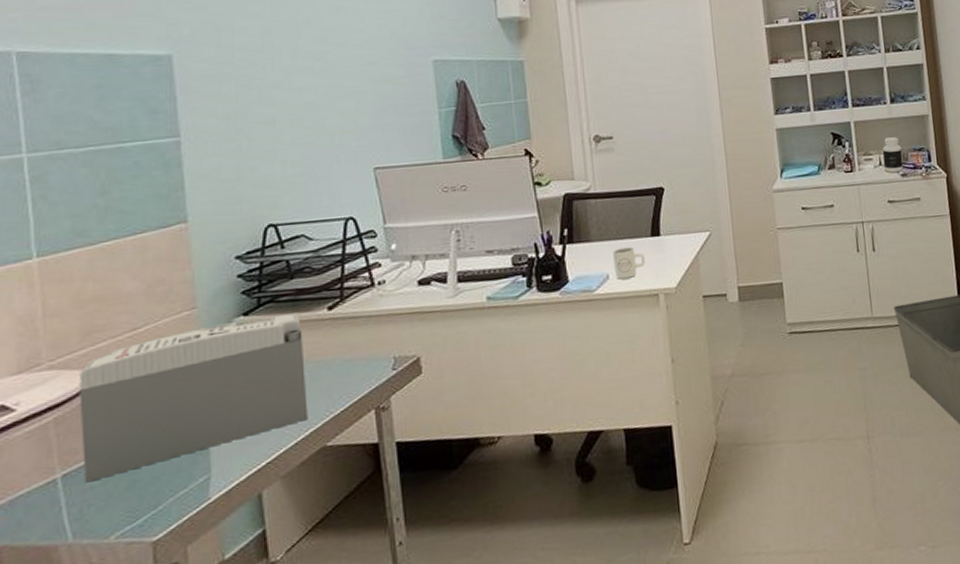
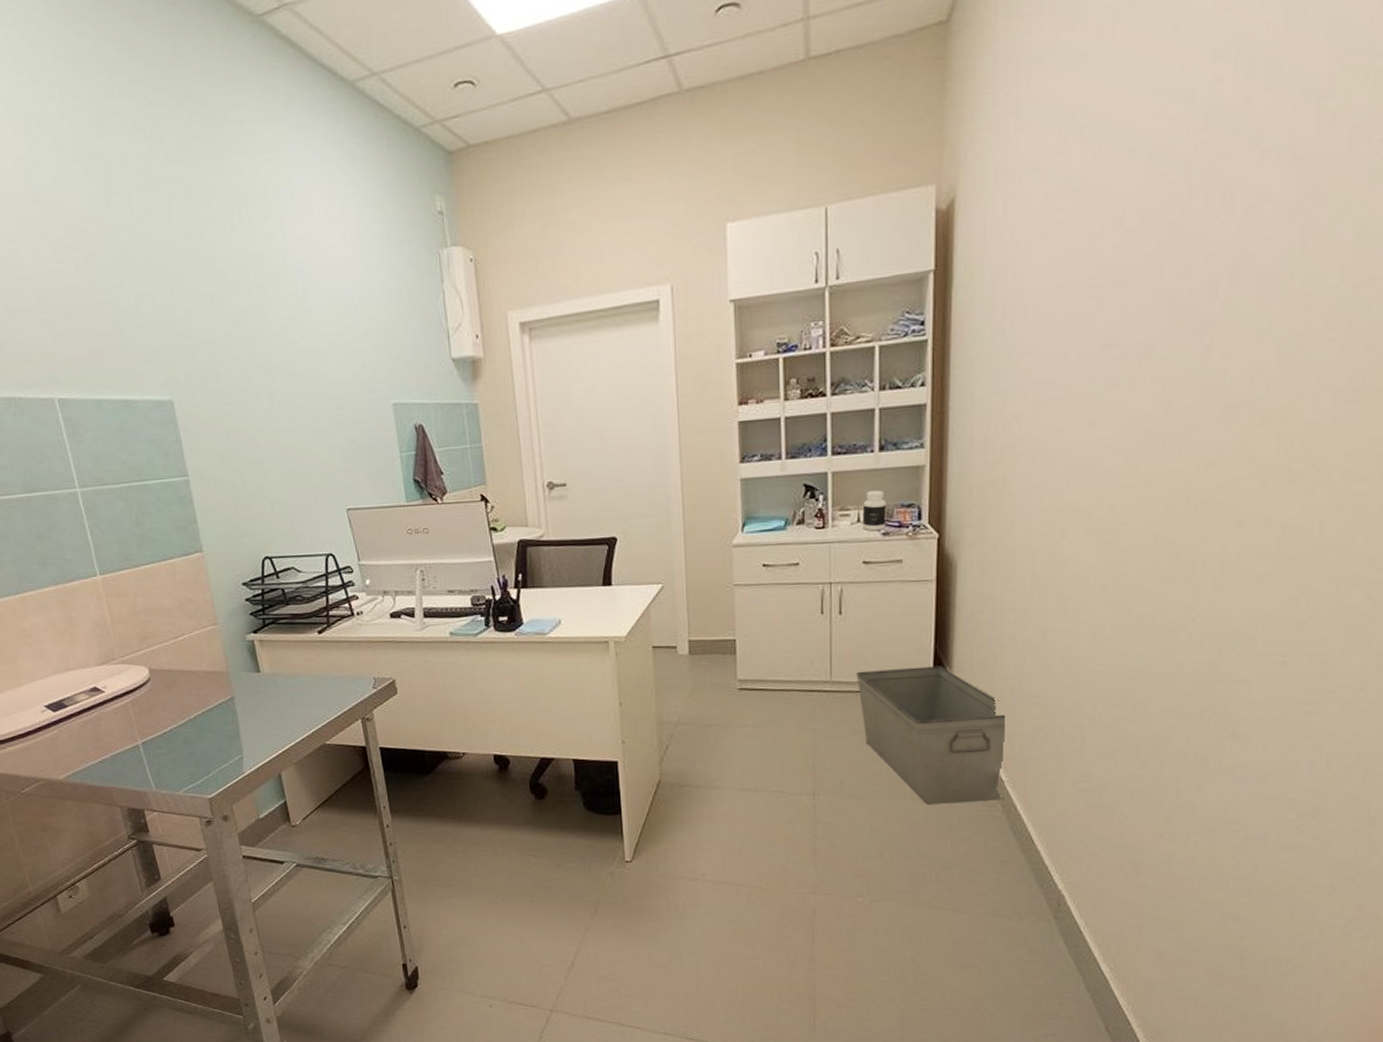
battery: present [79,313,308,483] -> none [142,634,310,750]
mug: present [613,247,645,279] -> none [565,595,596,625]

